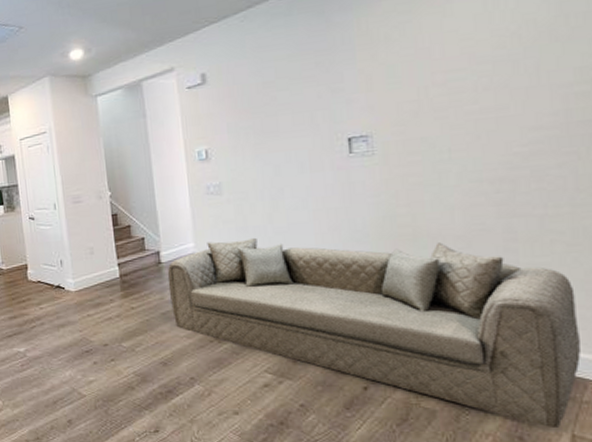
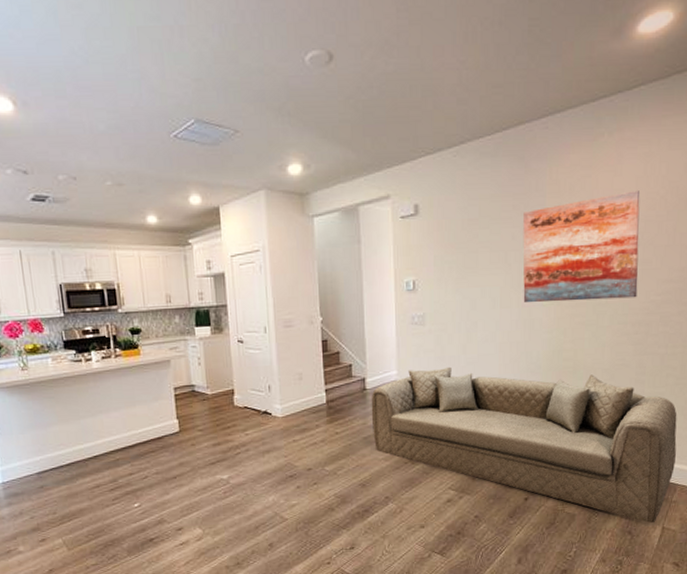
wall art: none [329,29,493,165] -> present [523,191,640,303]

